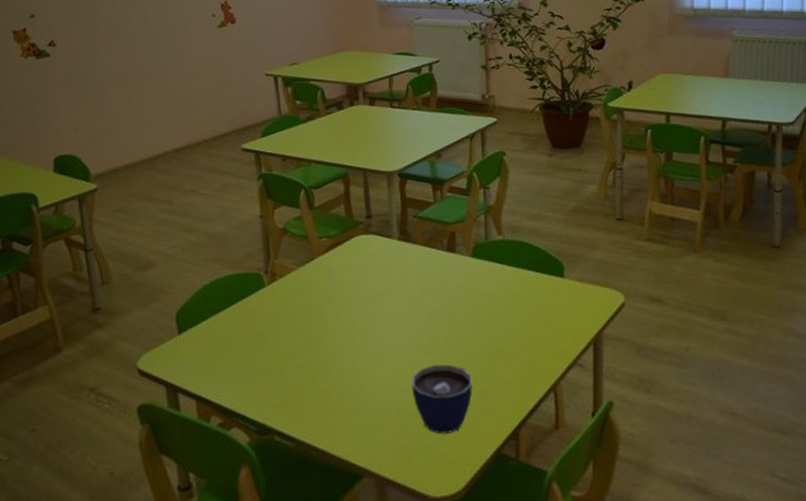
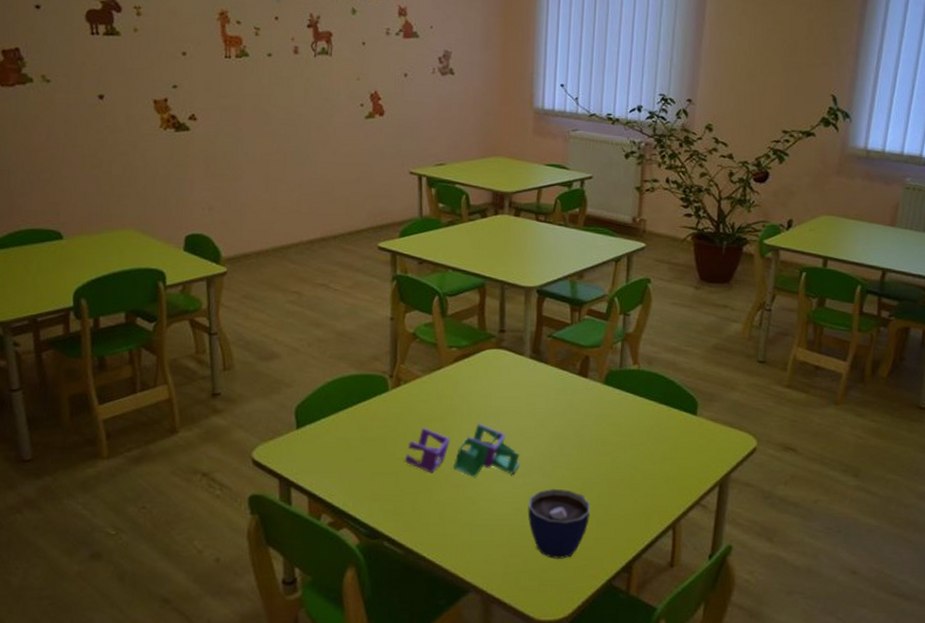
puzzle: none [287,308,399,363] -> present [404,423,520,478]

